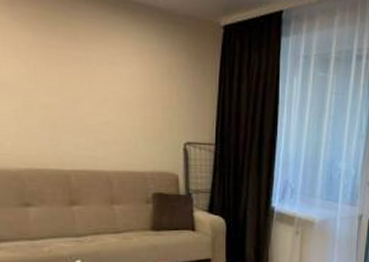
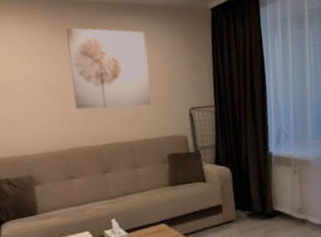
wall art: none [33,12,139,131] -> present [66,27,152,110]

